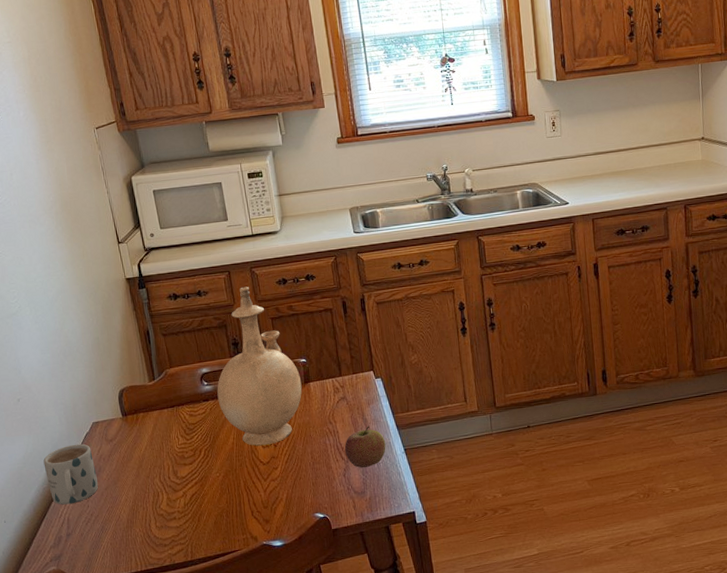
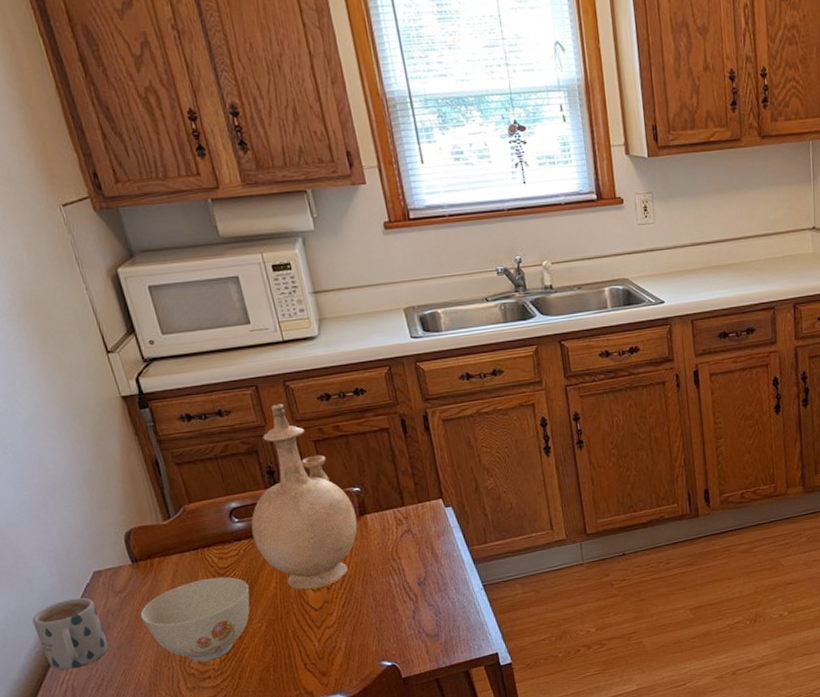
bowl: none [125,431,212,505] -> present [140,576,250,662]
apple: present [344,426,386,468] -> none [412,561,462,609]

